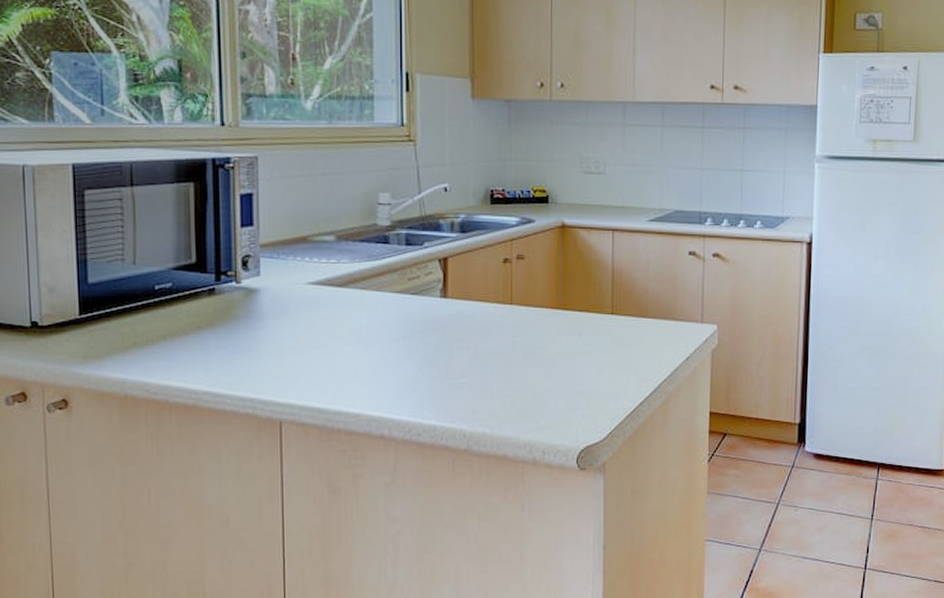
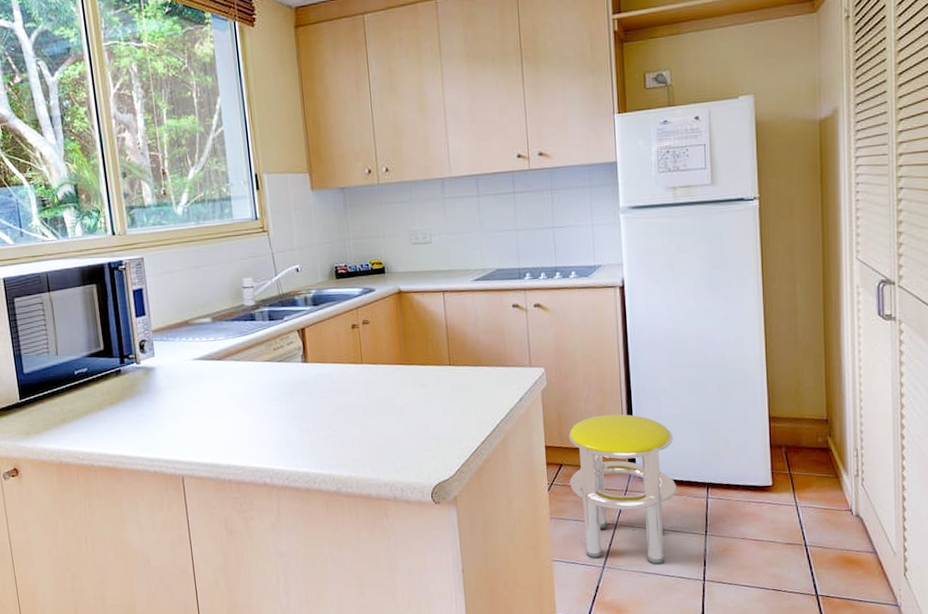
stool: none [732,382,849,550] -> present [568,414,678,565]

